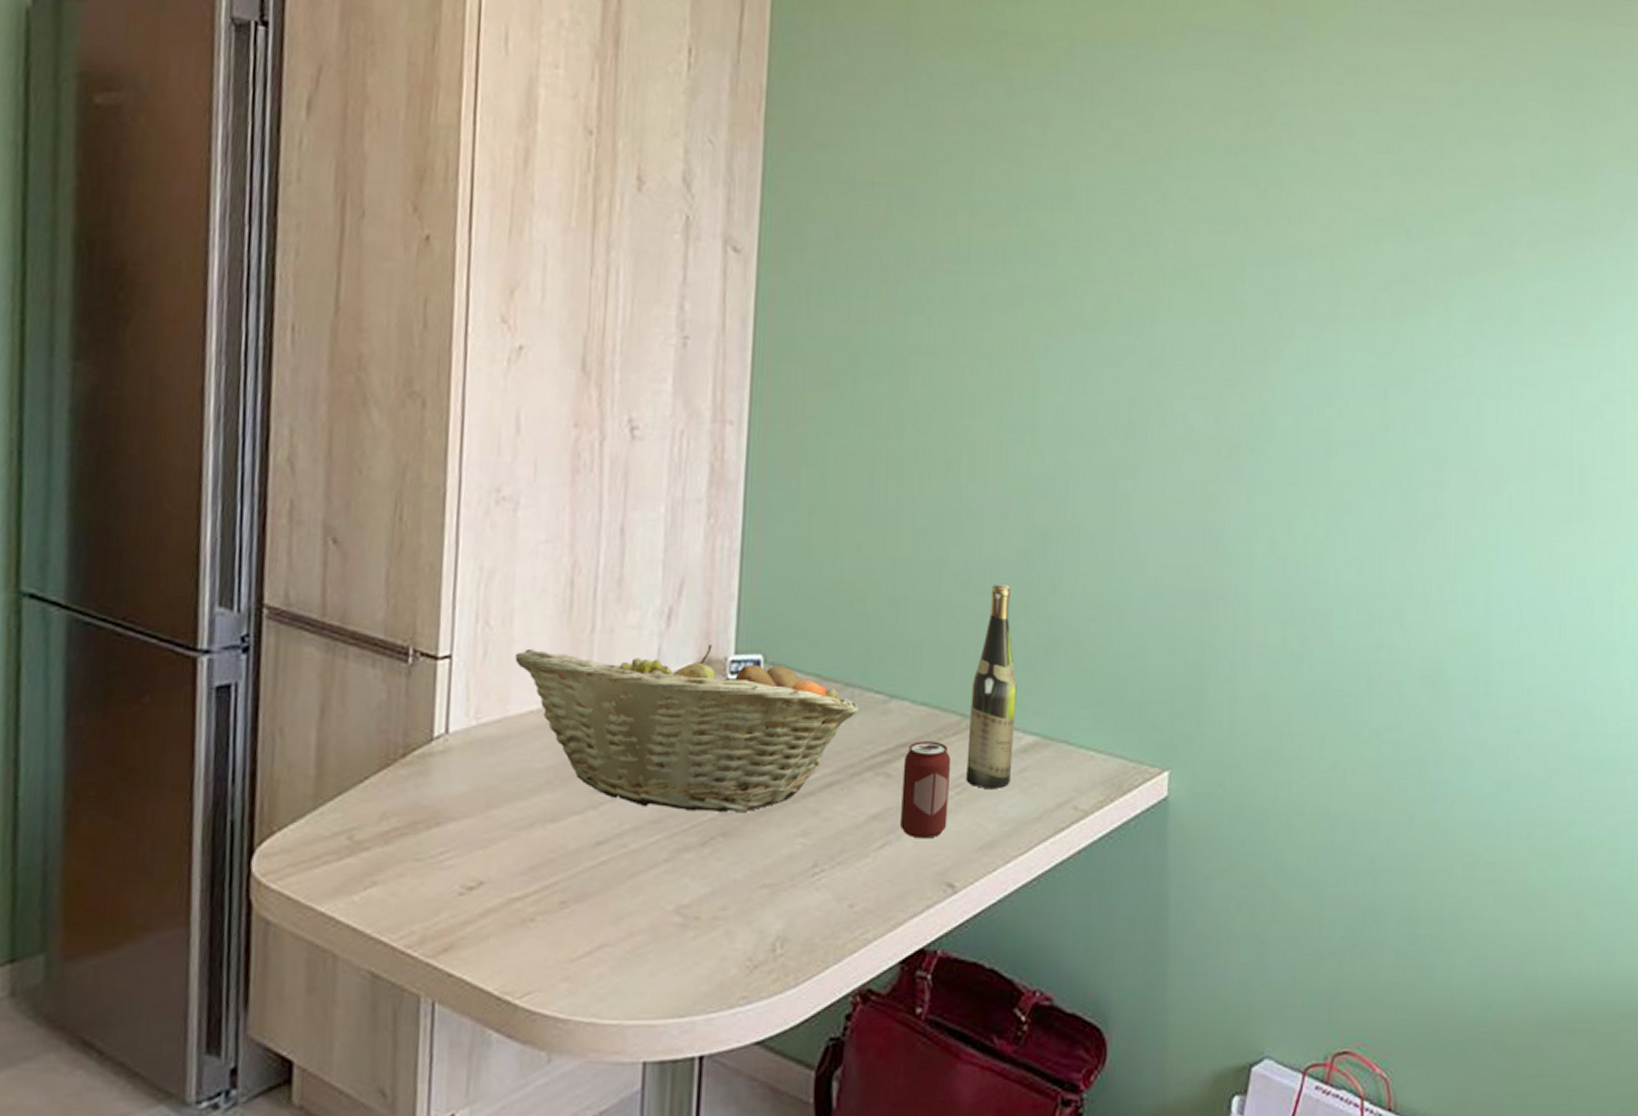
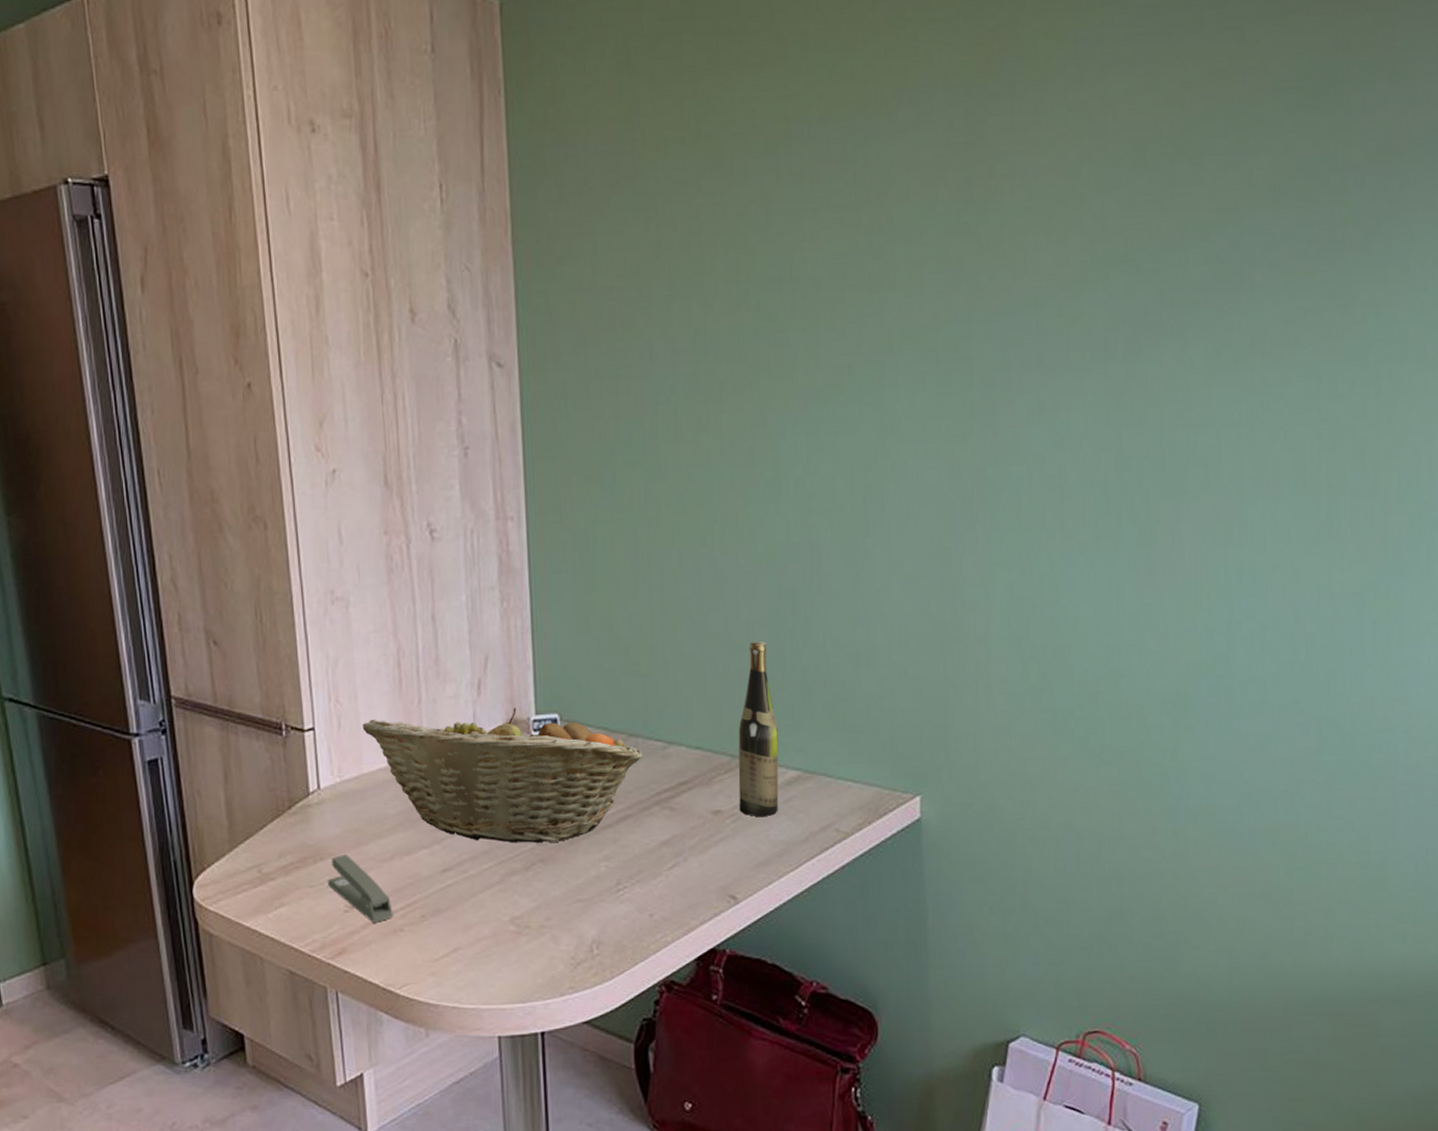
stapler: none [441,818,524,910] -> present [328,854,393,923]
beverage can: present [900,741,951,839] -> none [684,779,726,860]

